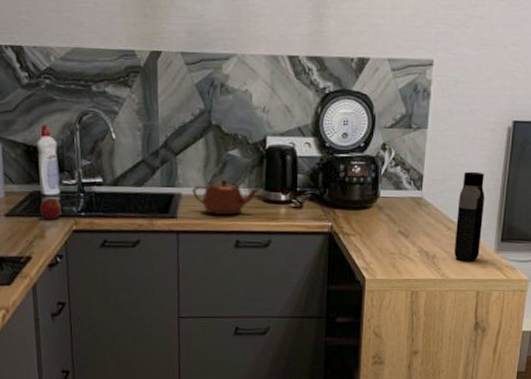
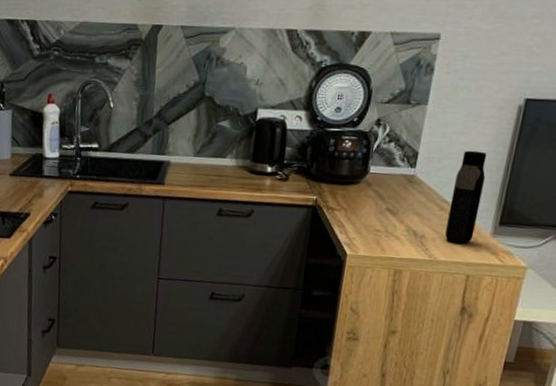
apple: present [39,197,61,220] -> none [40,160,60,181]
teapot: present [192,178,260,216] -> none [181,148,247,184]

